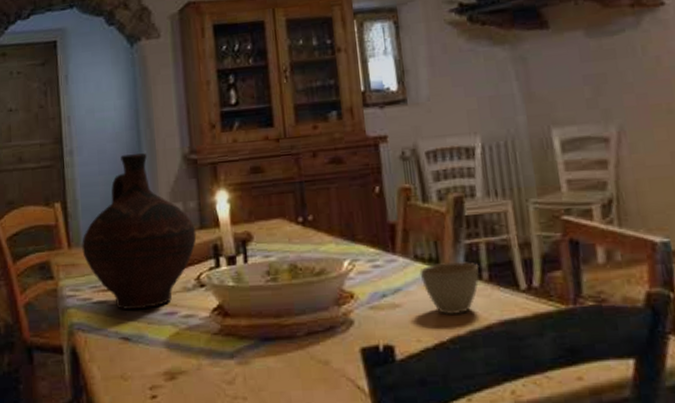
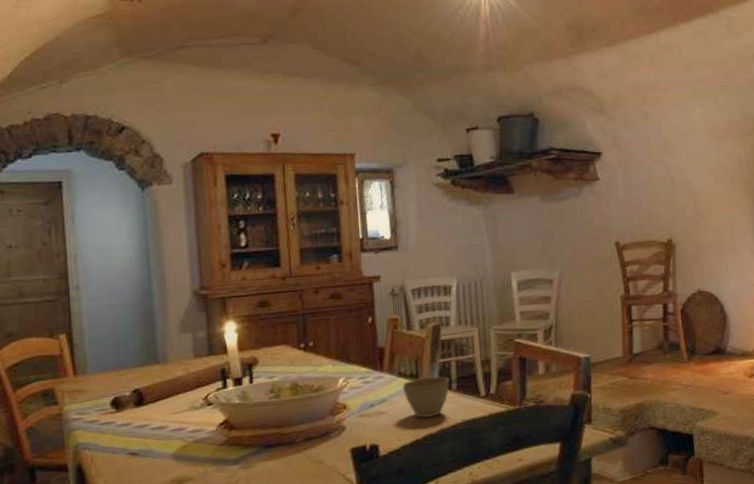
ceramic jug: present [81,153,197,310] -> none [87,289,205,429]

